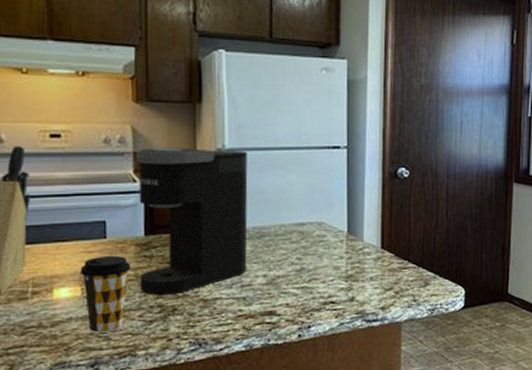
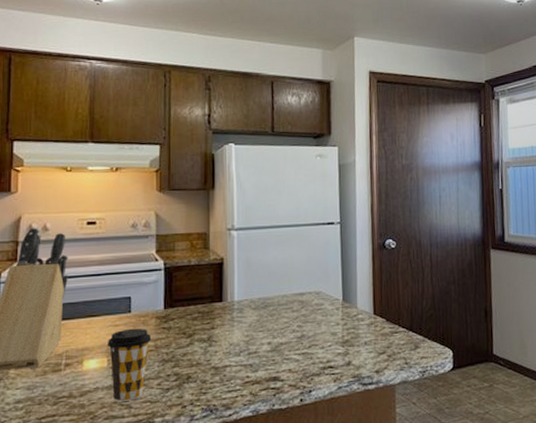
coffee maker: present [136,147,248,296] -> none [158,229,254,365]

